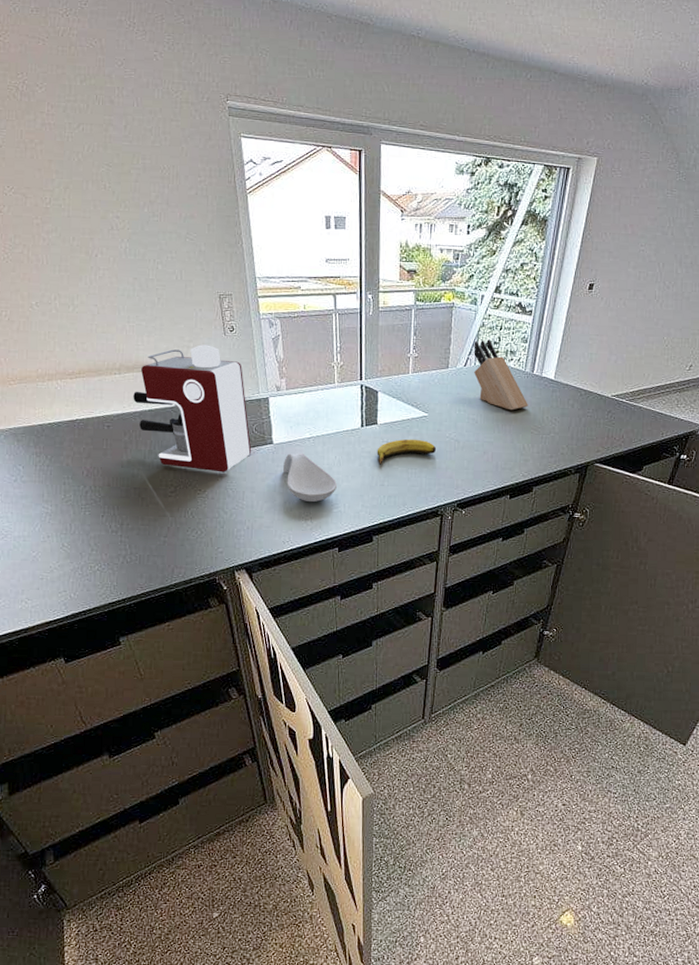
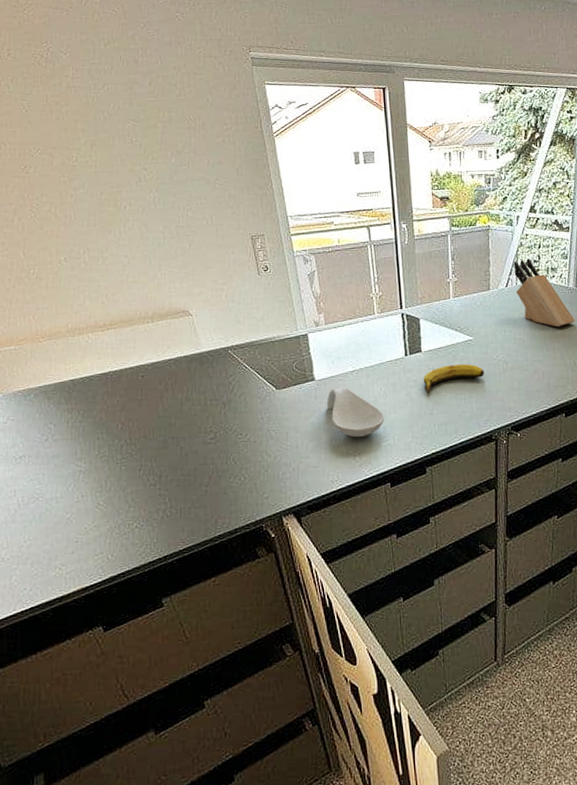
coffee maker: present [133,344,252,473] -> none [167,286,293,414]

